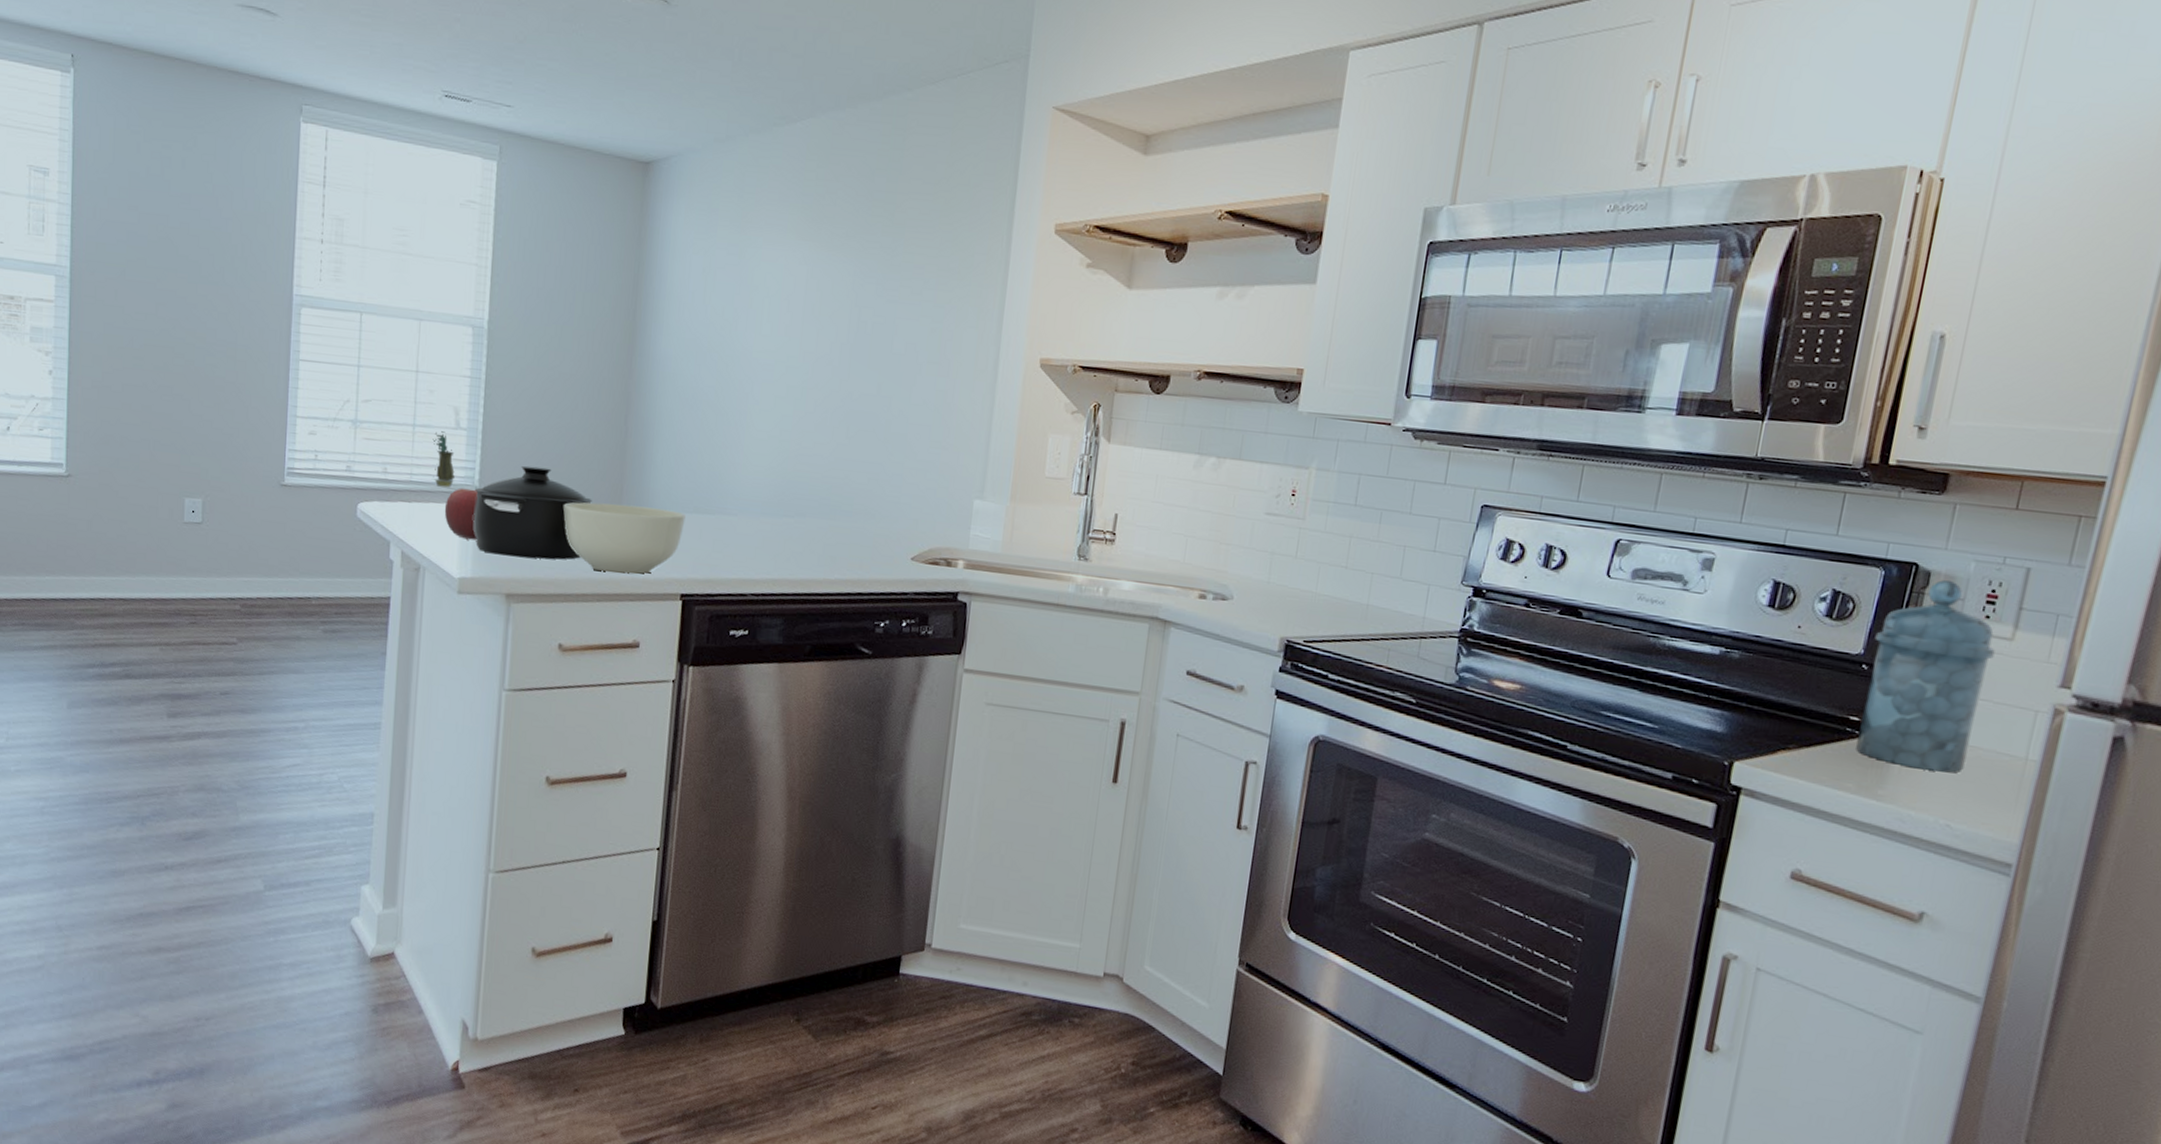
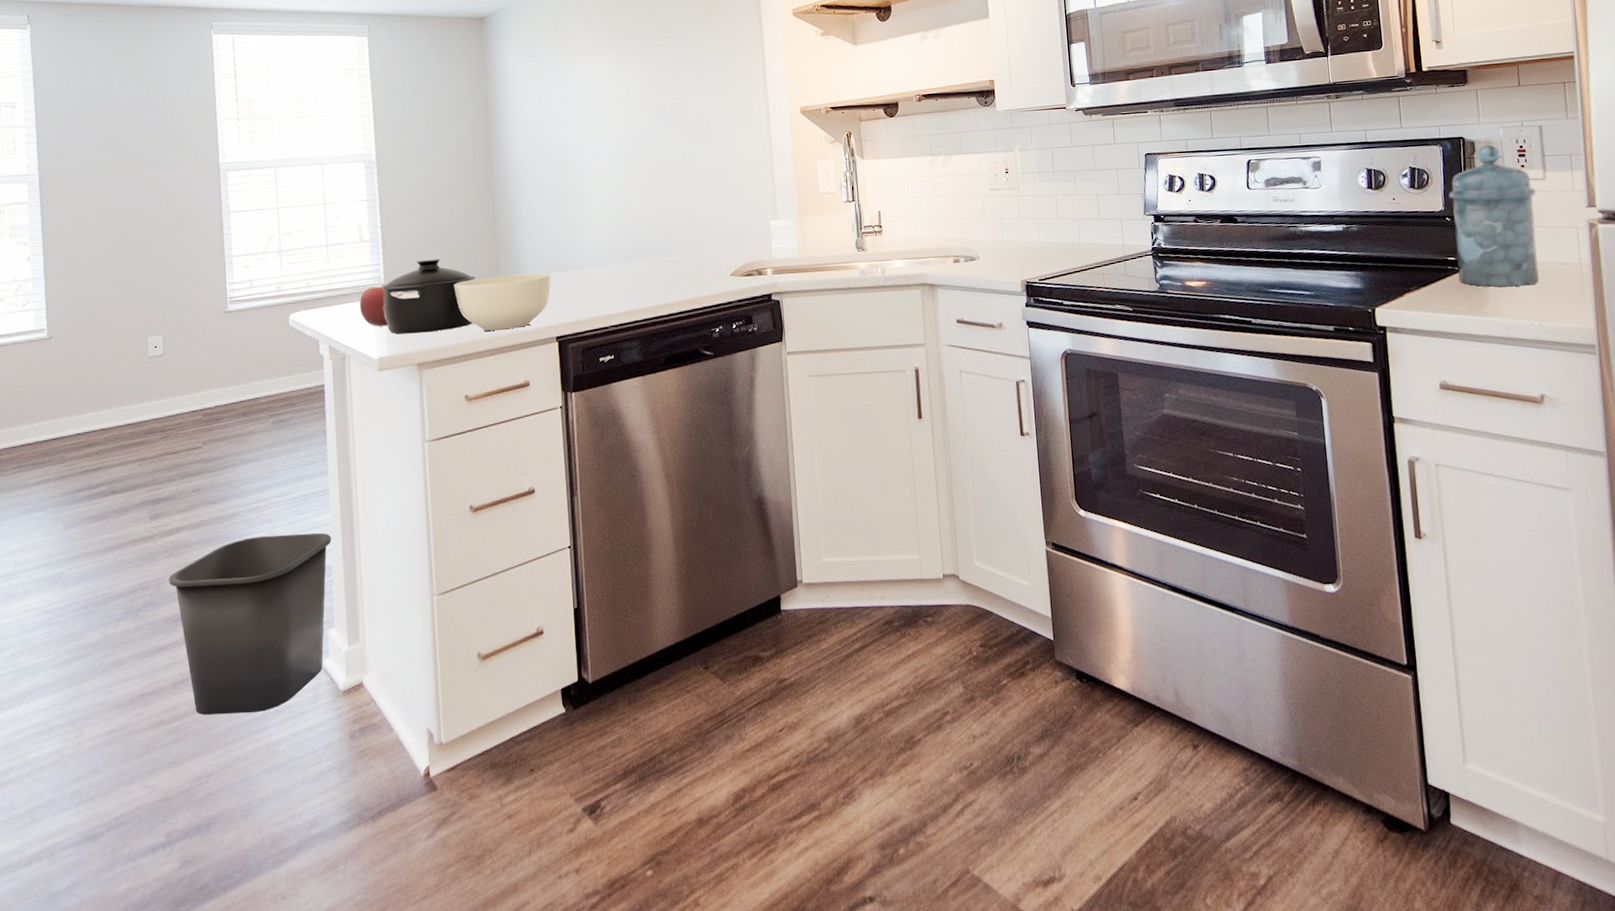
waste bin: none [183,761,378,961] -> present [169,532,331,715]
vase: present [432,431,456,488] -> none [343,246,365,289]

